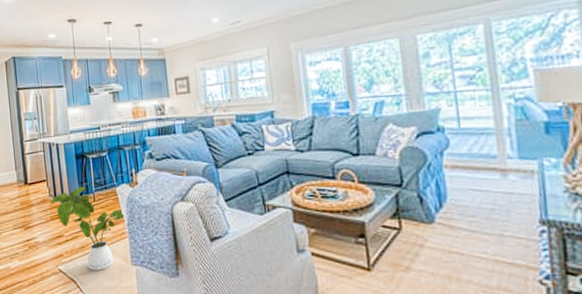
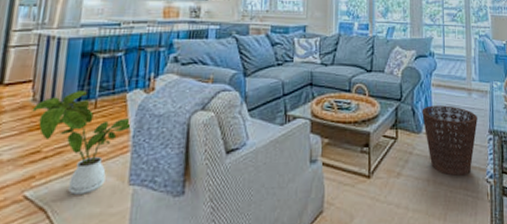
basket: none [432,190,520,274] -> present [422,105,478,176]

